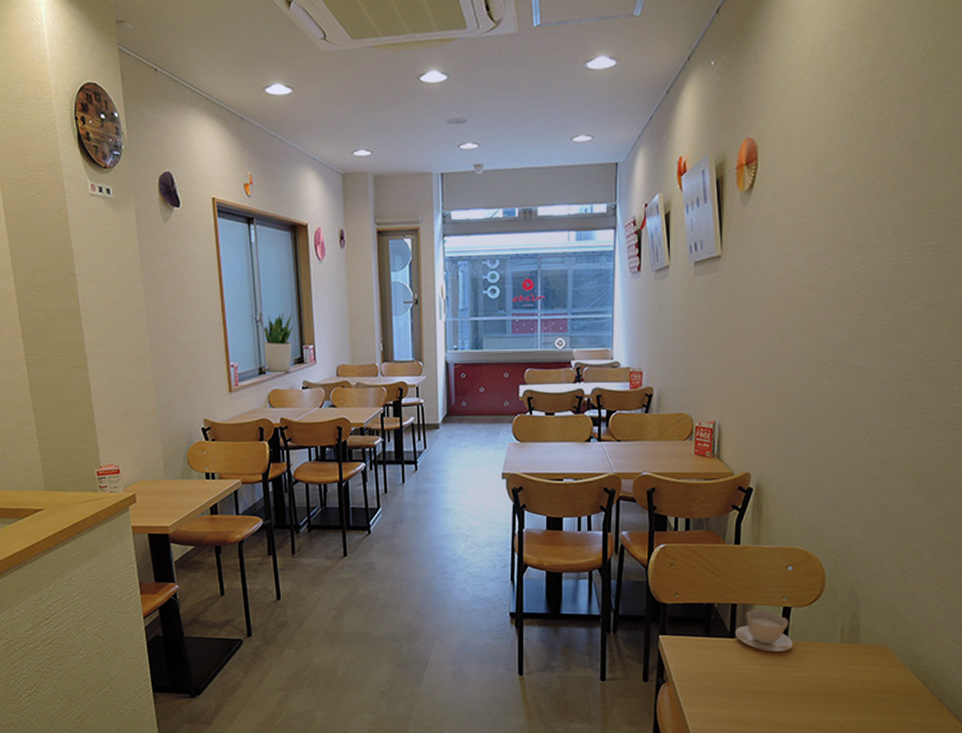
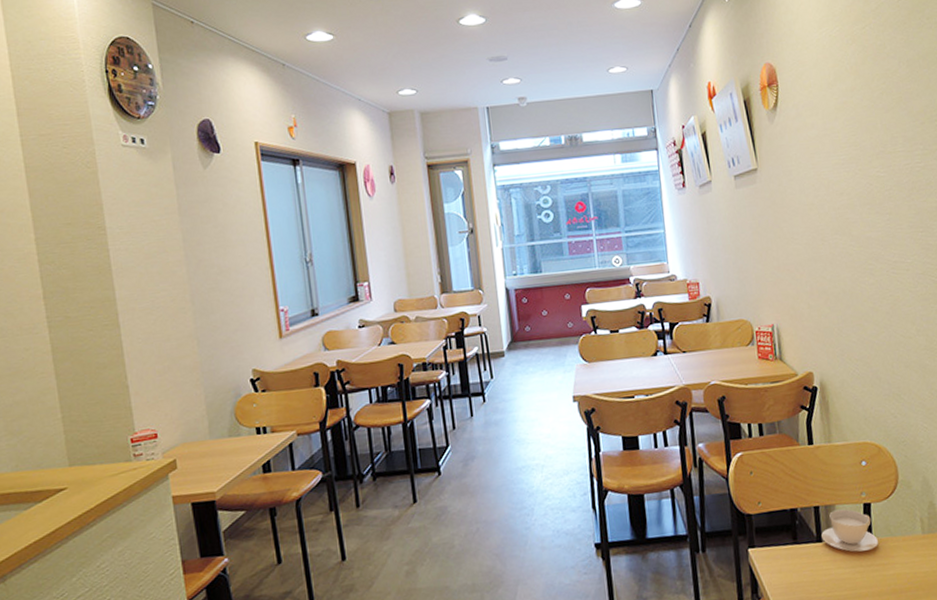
planter: present [261,313,293,374] -> none [313,252,346,315]

